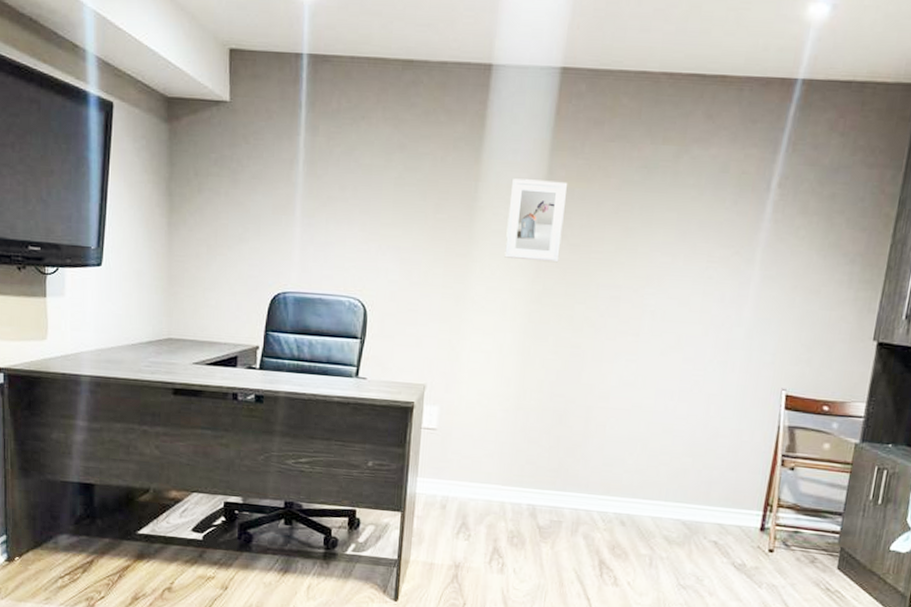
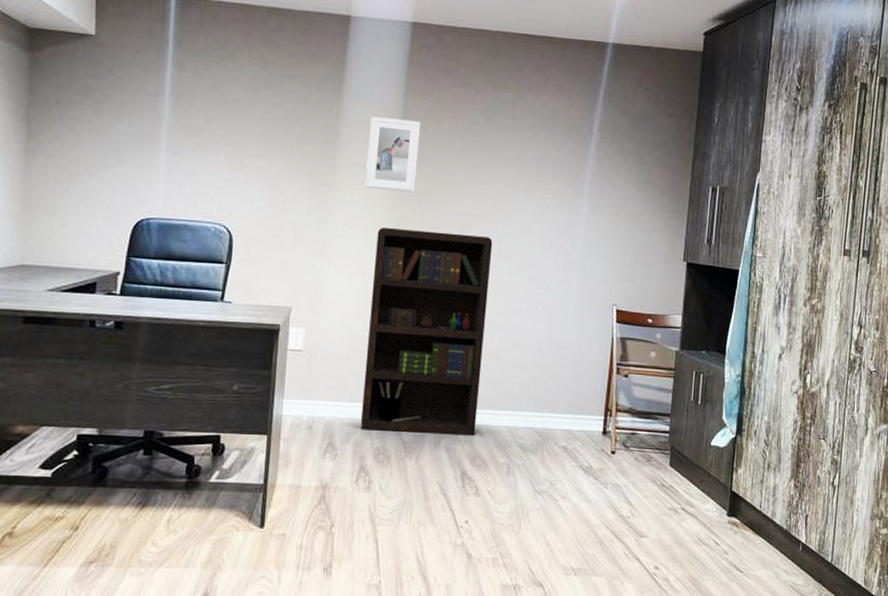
bookcase: none [494,300,645,525] -> present [360,227,493,436]

